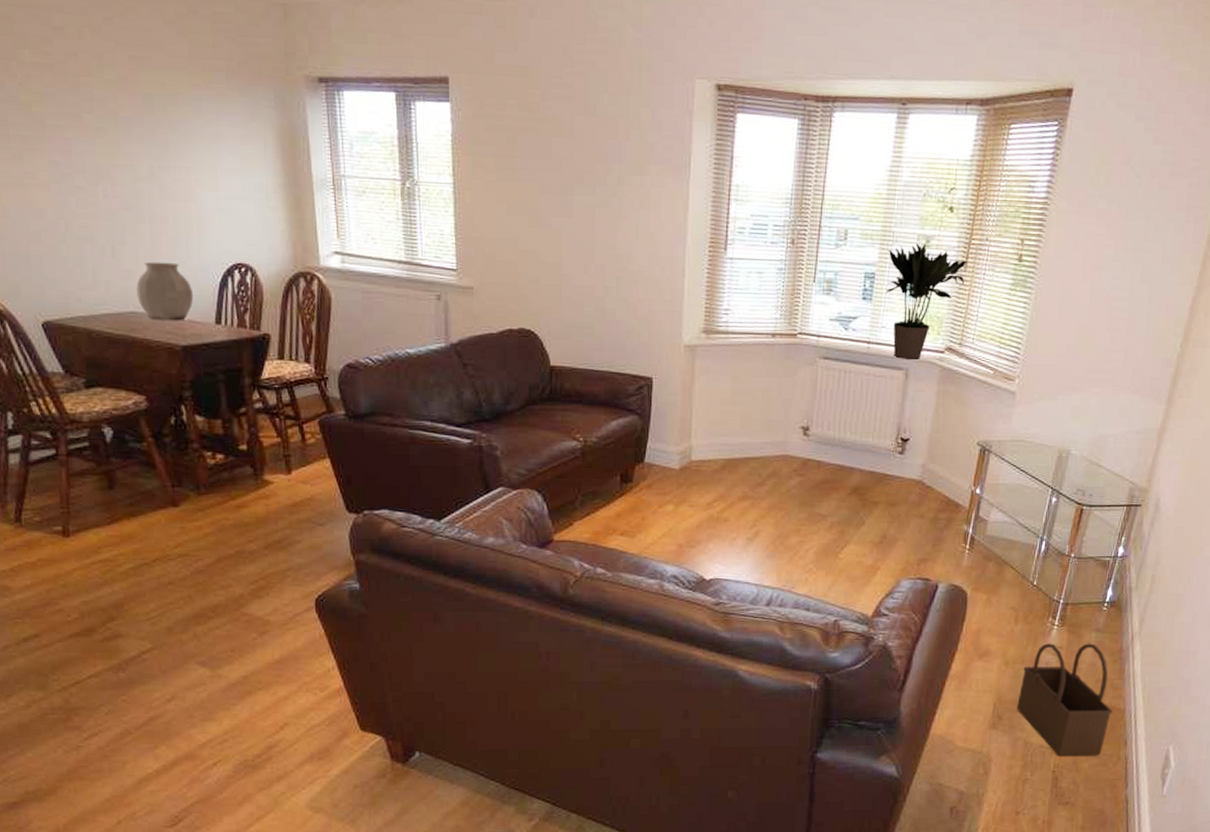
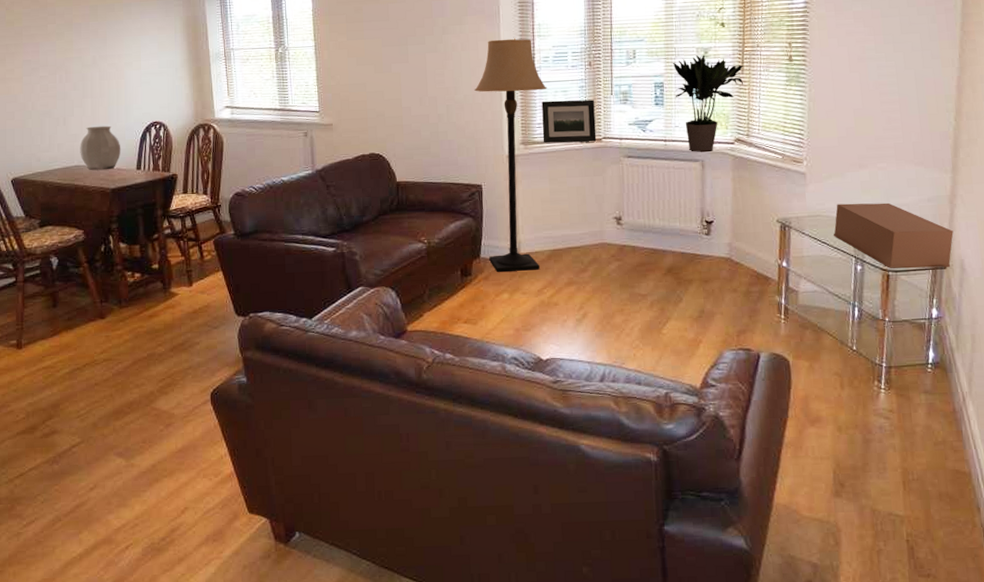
lamp: none [652,199,740,481] -> present [474,39,547,272]
picture frame: none [728,282,793,337] -> present [541,100,597,143]
basket: present [1017,643,1113,757] -> none [857,405,959,525]
decorative box: none [1034,429,1156,506] -> present [834,202,954,269]

